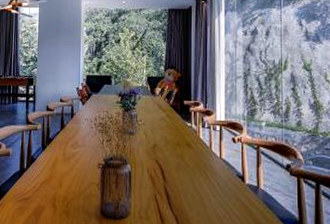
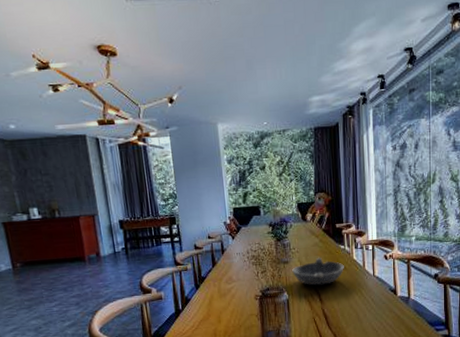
bowl: none [137,133,190,161] -> present [292,258,344,286]

